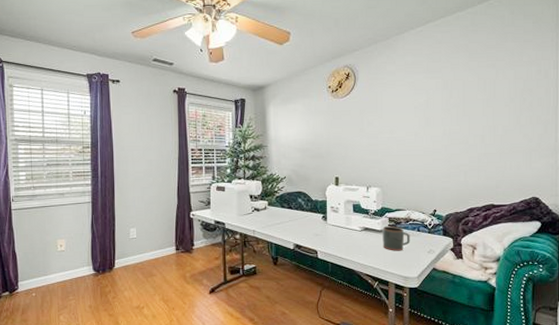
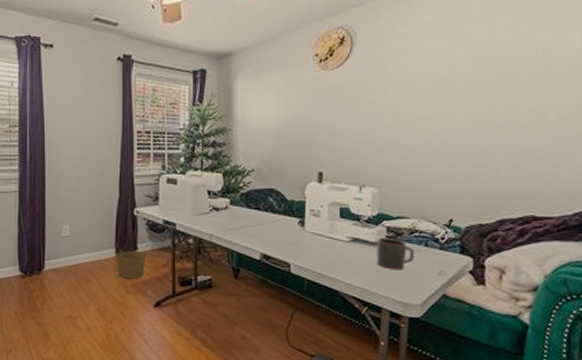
basket: none [176,248,202,271] -> present [116,251,147,279]

